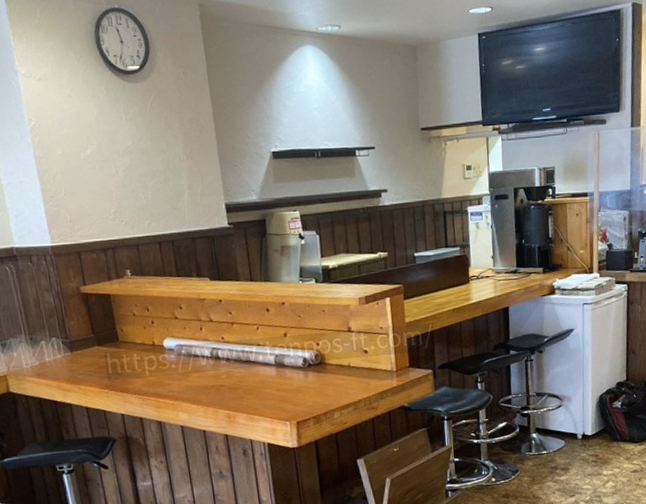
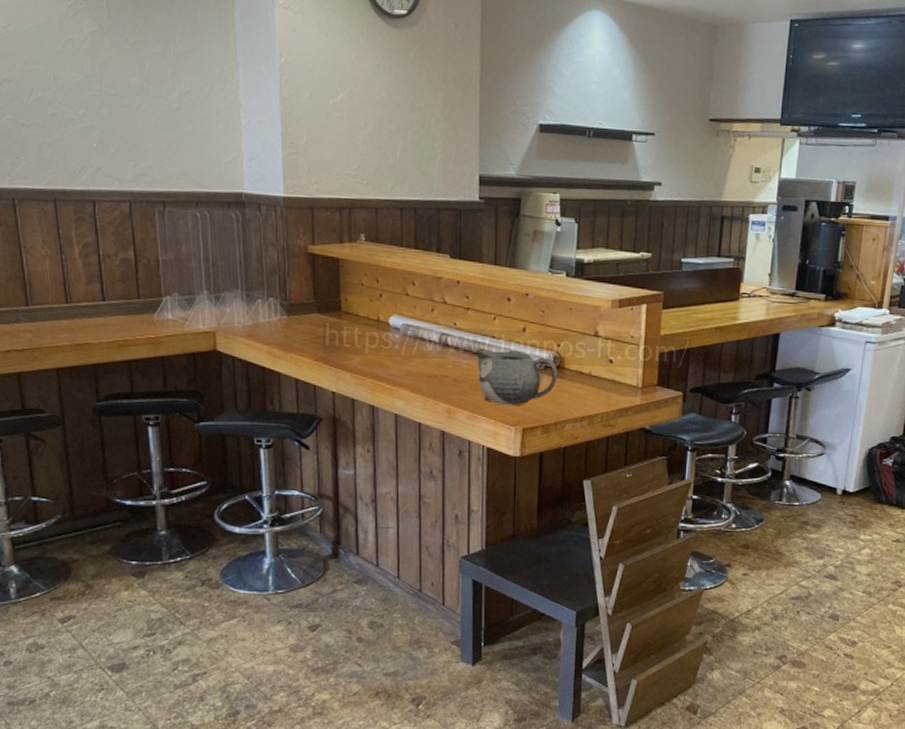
teapot: none [244,355,321,405] -> present [475,348,558,406]

